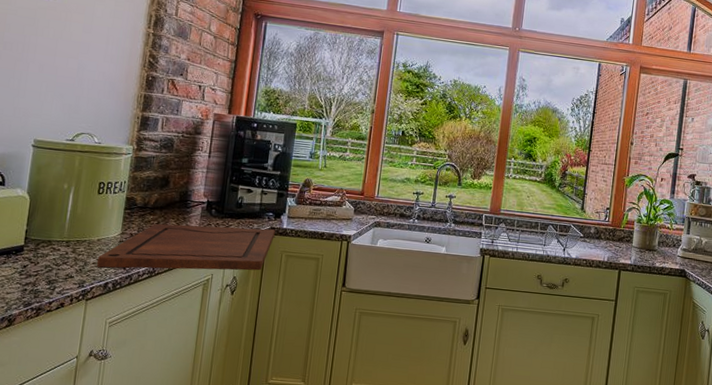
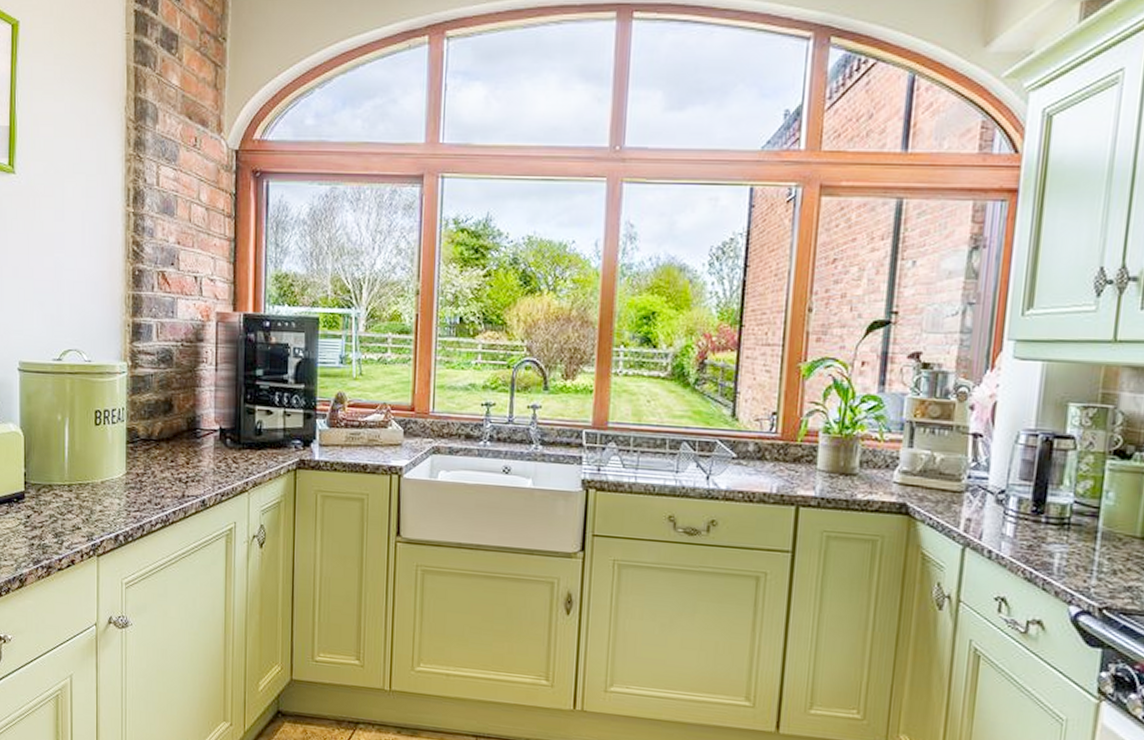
cutting board: present [97,223,275,271] -> none [104,459,305,517]

